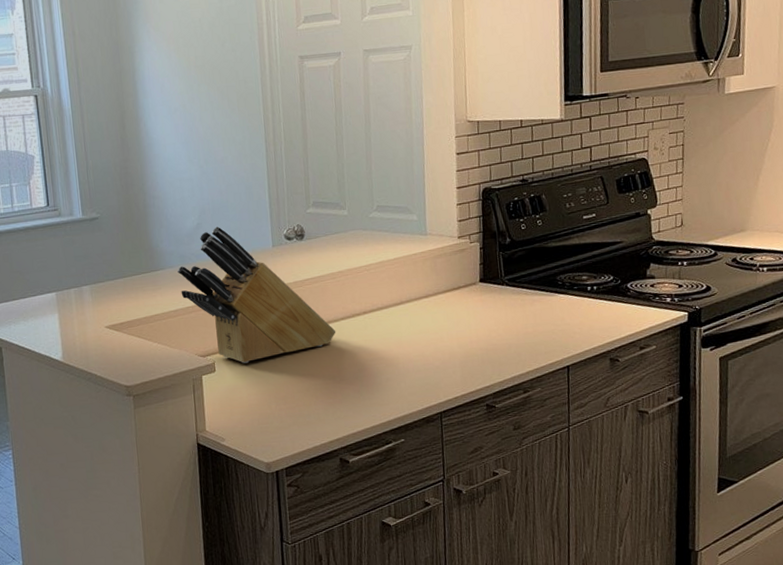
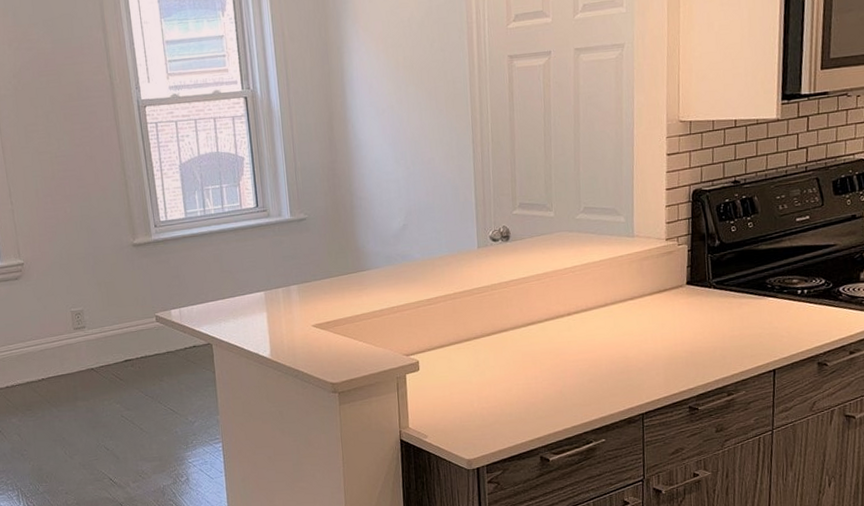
knife block: present [177,226,336,364] -> none [383,227,540,363]

